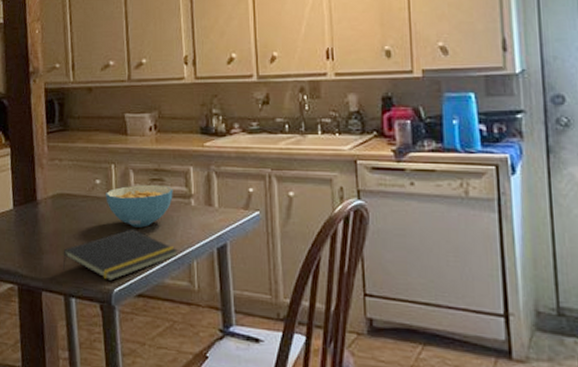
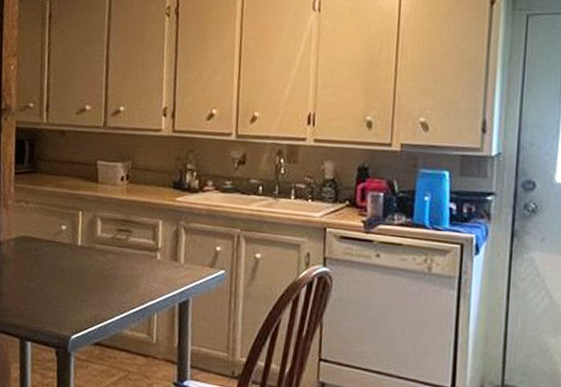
notepad: present [62,228,179,281] -> none [20,277,140,327]
cereal bowl: present [106,185,173,228] -> none [70,234,140,277]

